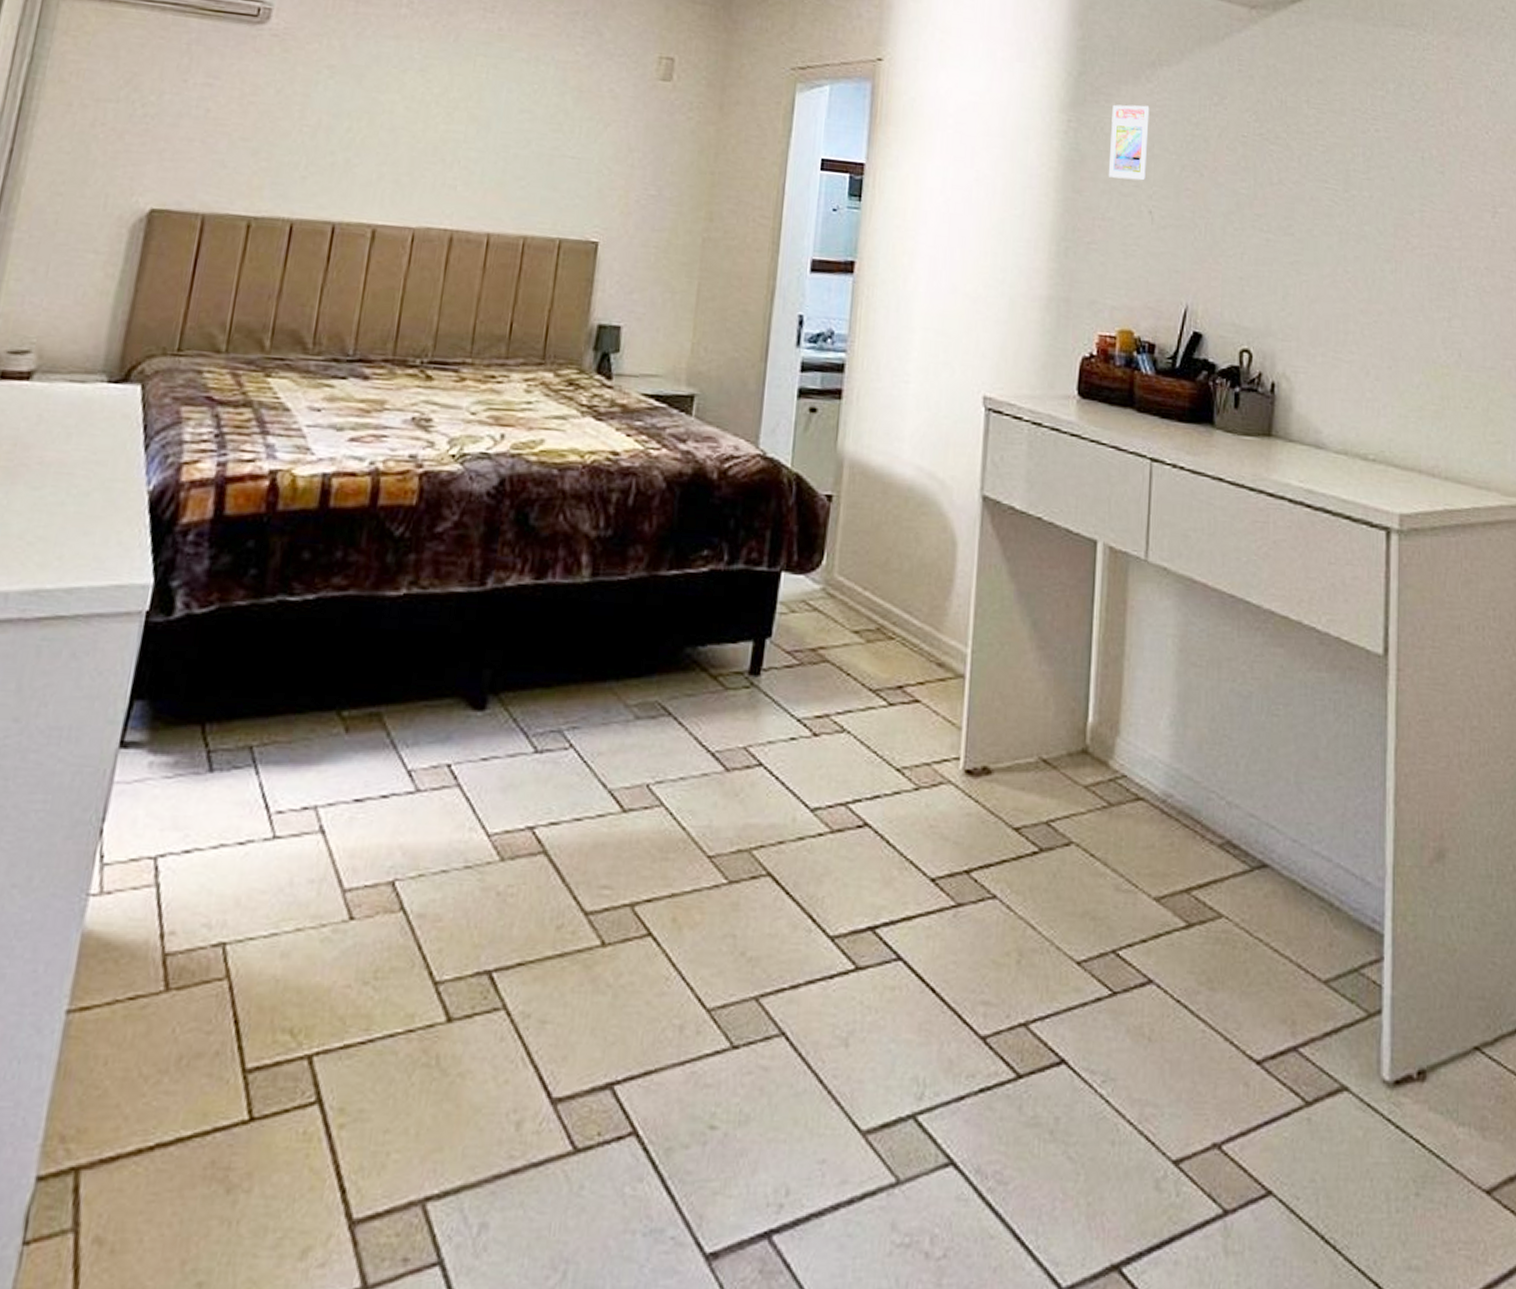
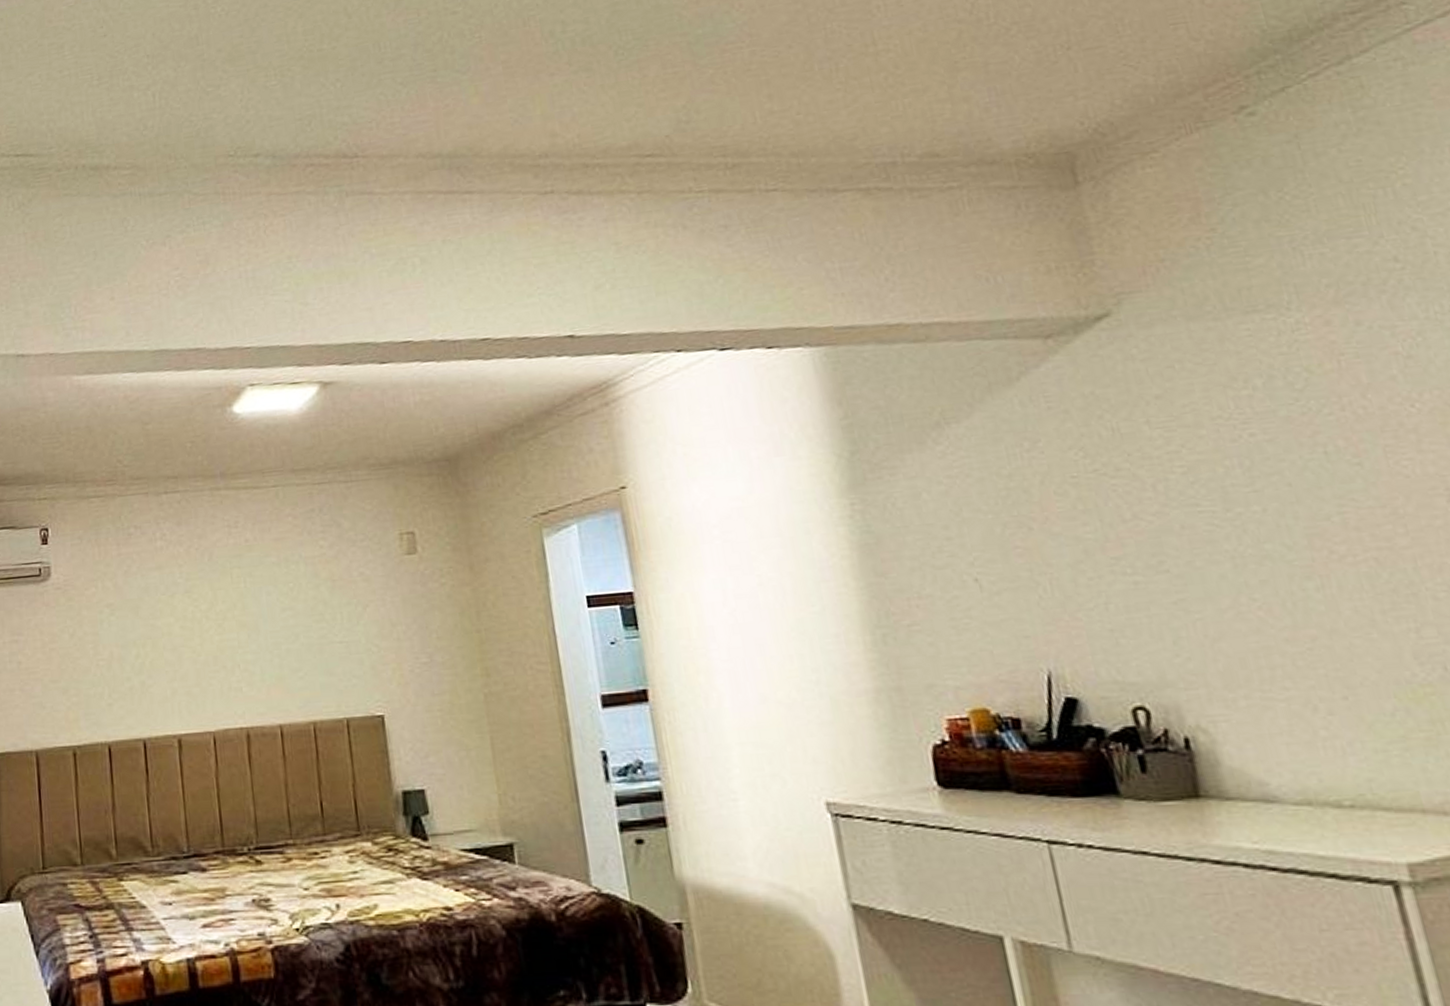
trading card display case: present [1108,104,1150,181] -> none [900,469,961,553]

